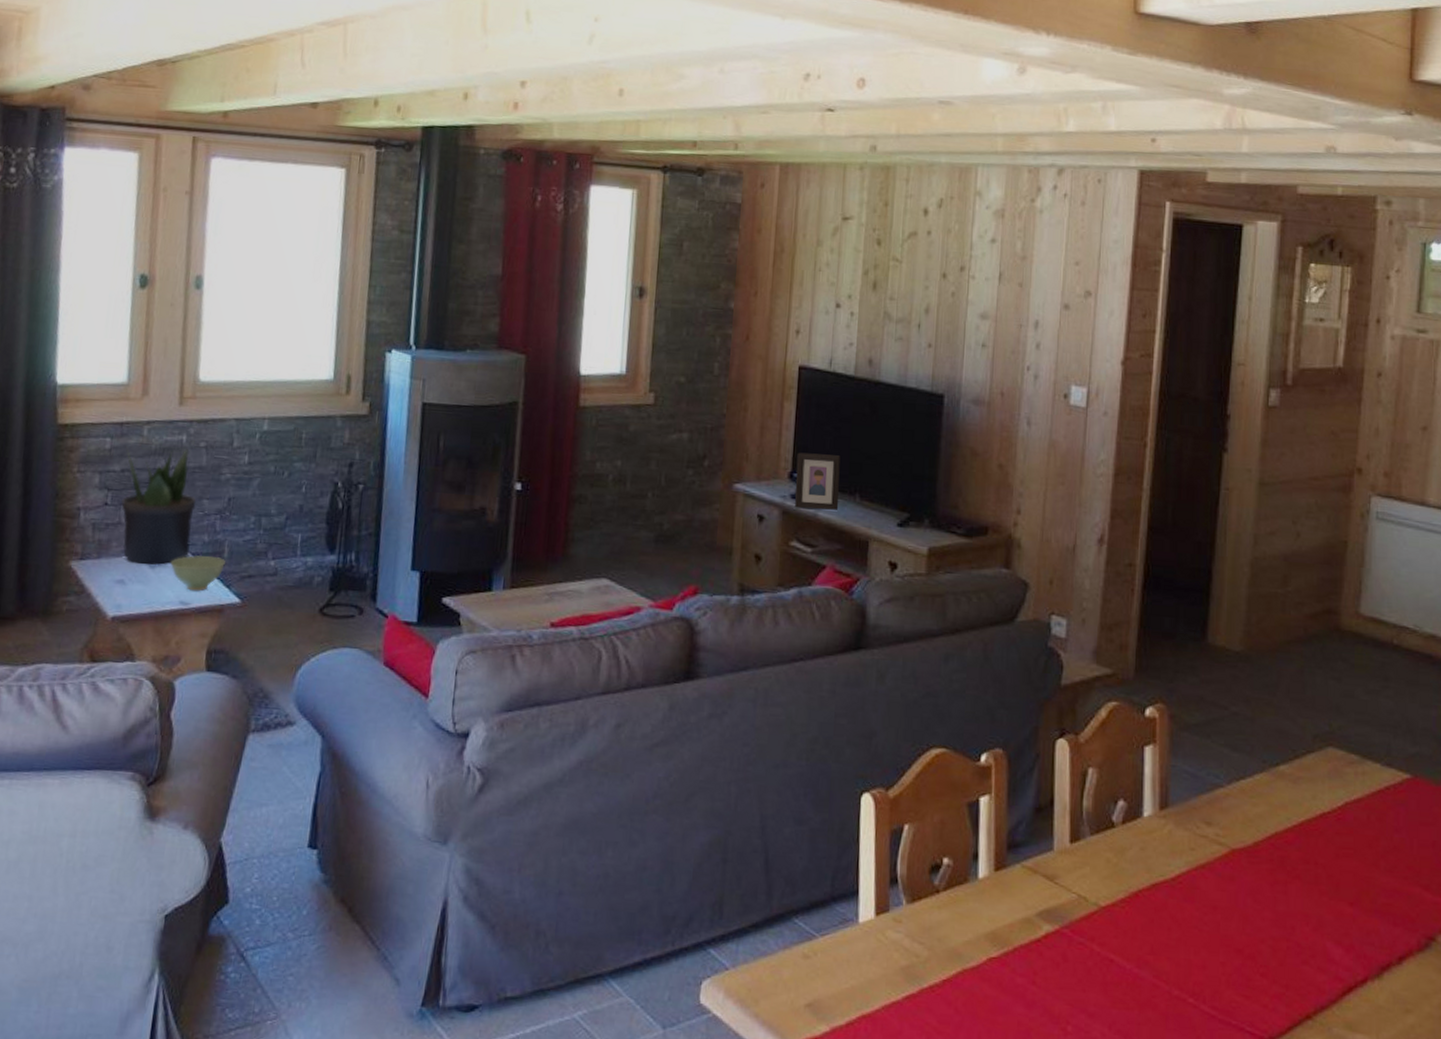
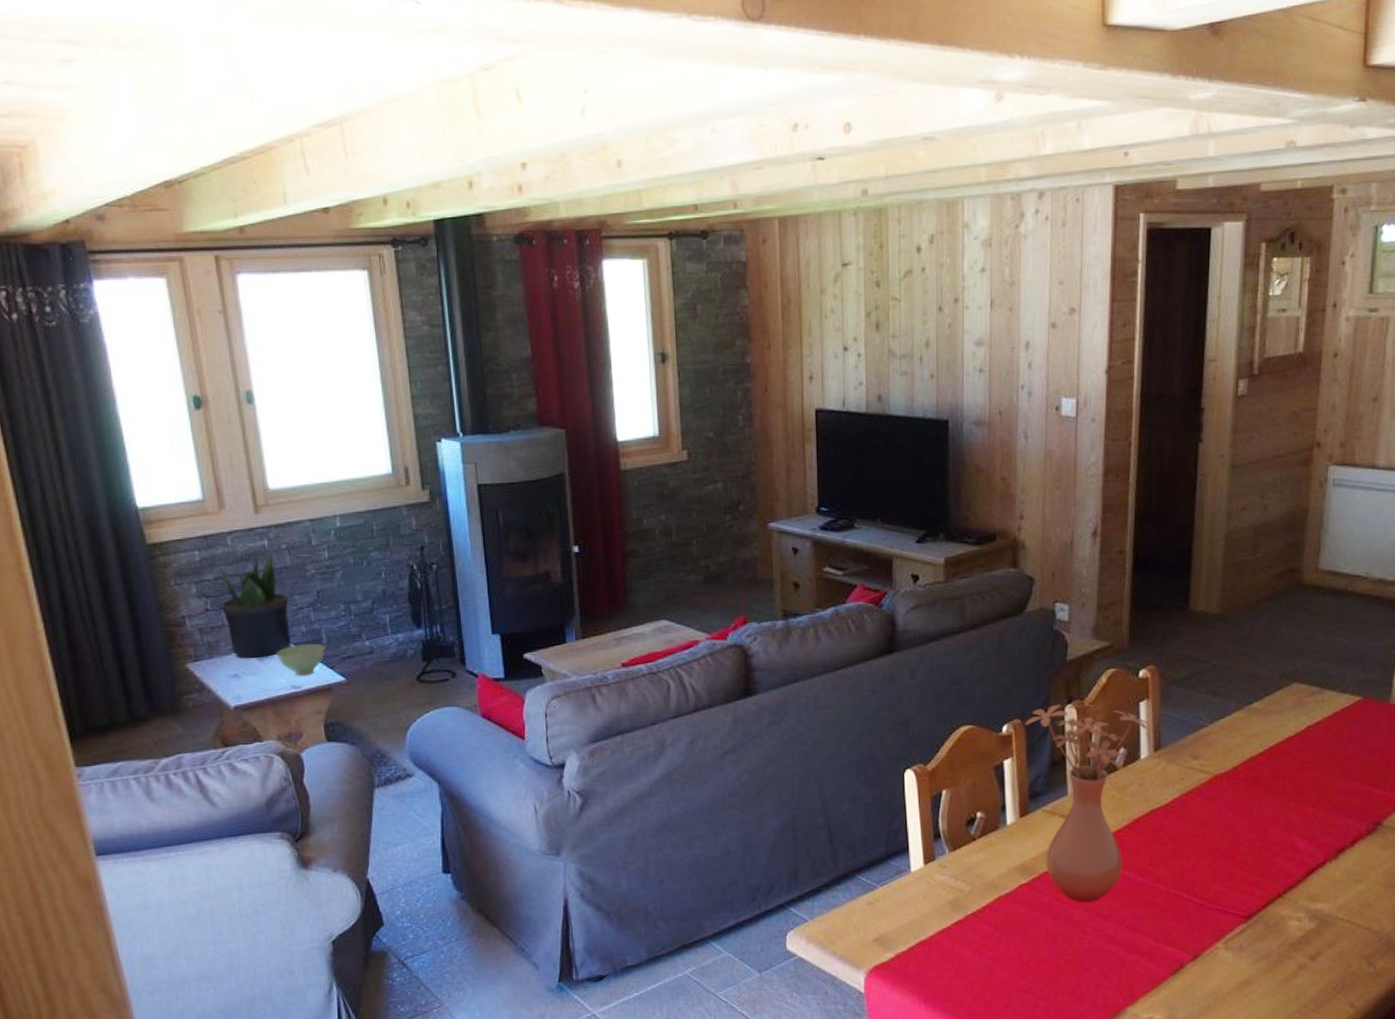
picture frame: present [795,452,841,510] -> none [822,487,863,538]
vase: none [1008,736,1158,992] -> present [1025,704,1152,902]

